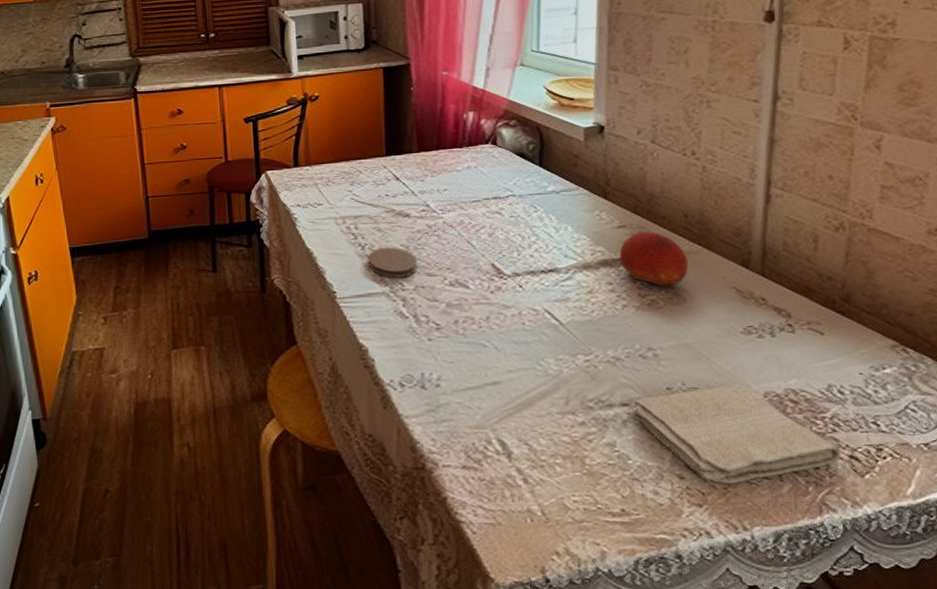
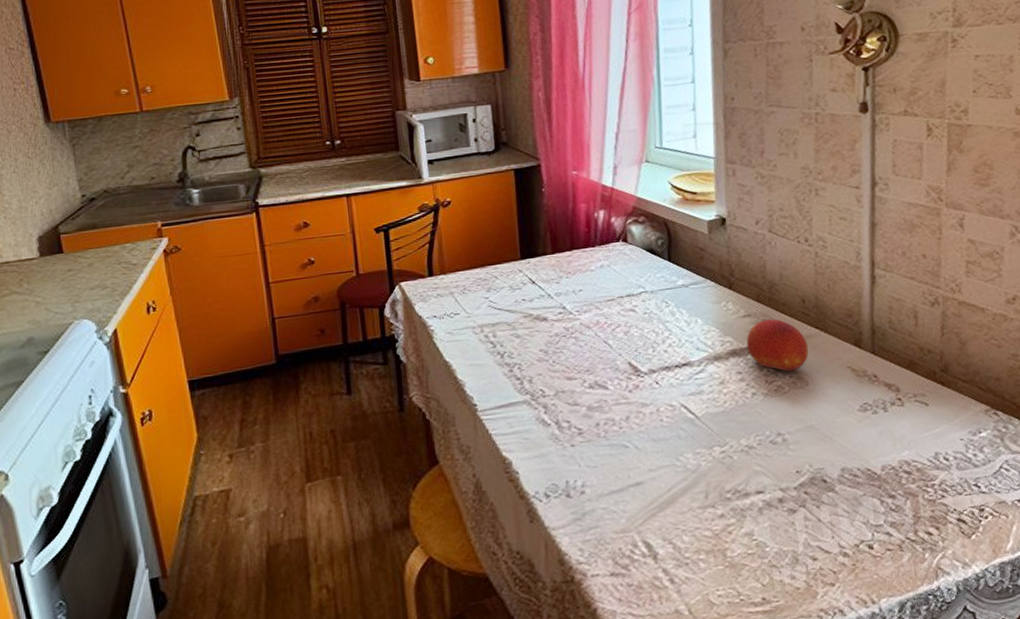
coaster: present [367,247,418,278] -> none [507,353,557,385]
washcloth: present [633,385,841,483] -> none [767,461,950,560]

